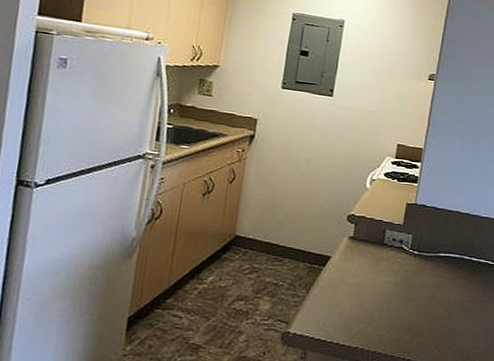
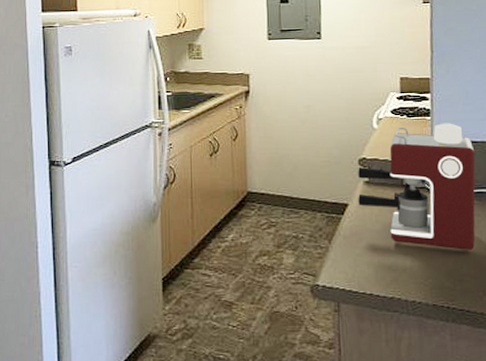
coffee maker: none [339,189,449,308] -> present [357,123,476,250]

